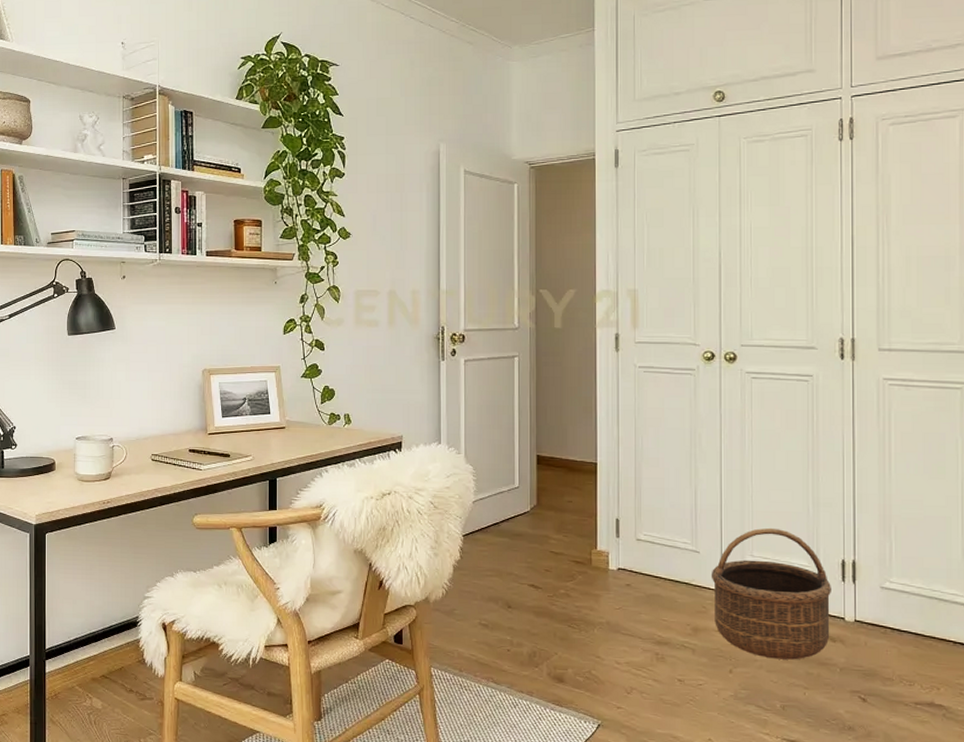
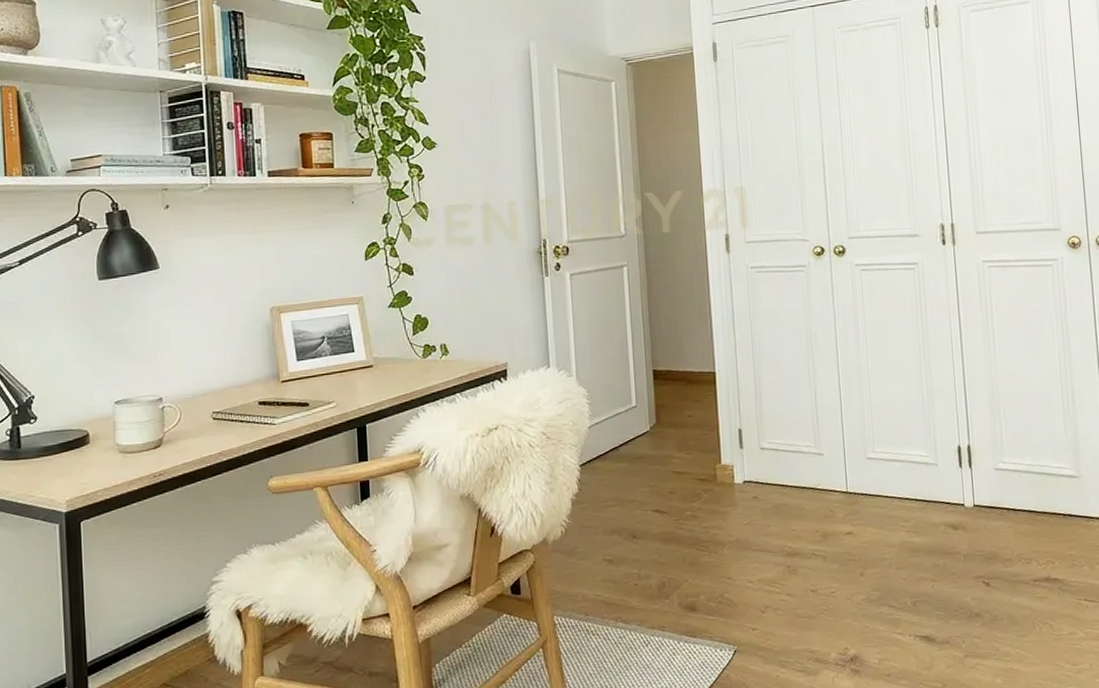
basket: present [711,527,831,660] -> none [835,421,952,555]

